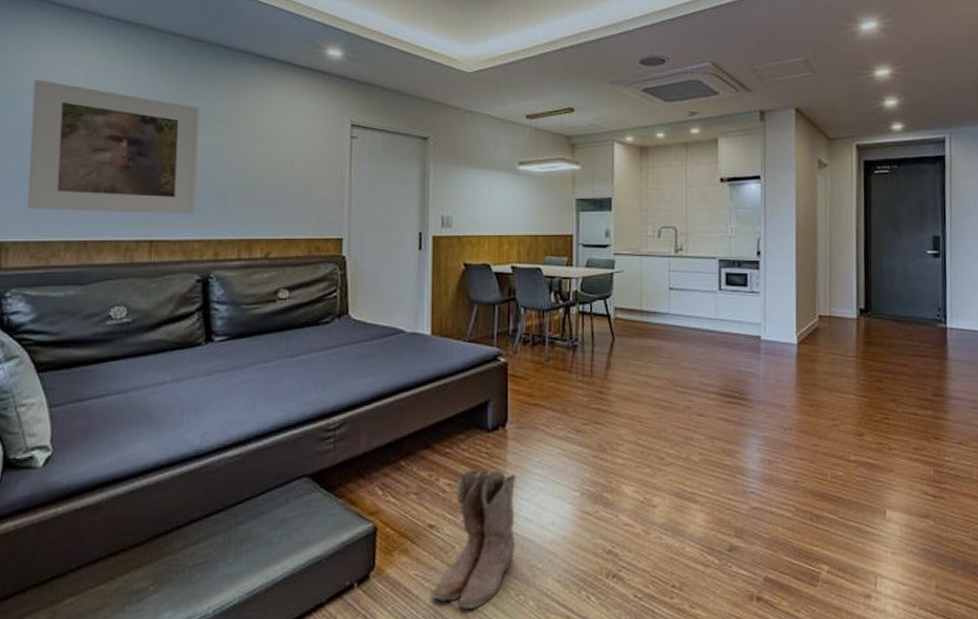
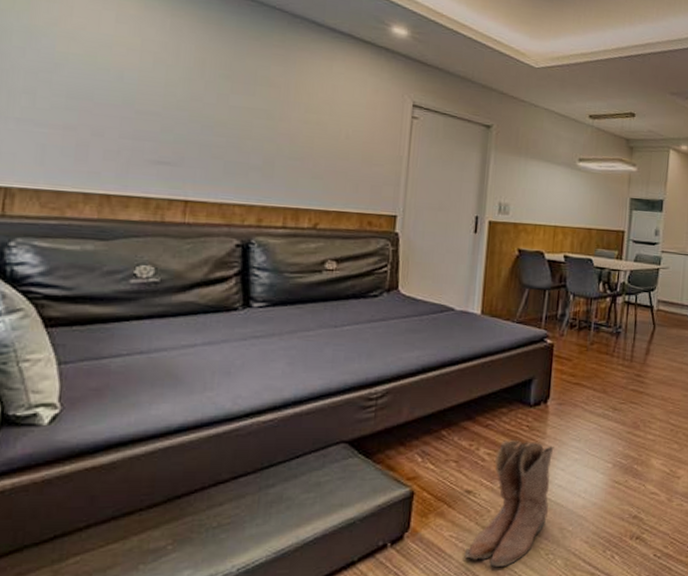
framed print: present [28,79,199,214] -> none [40,17,248,178]

